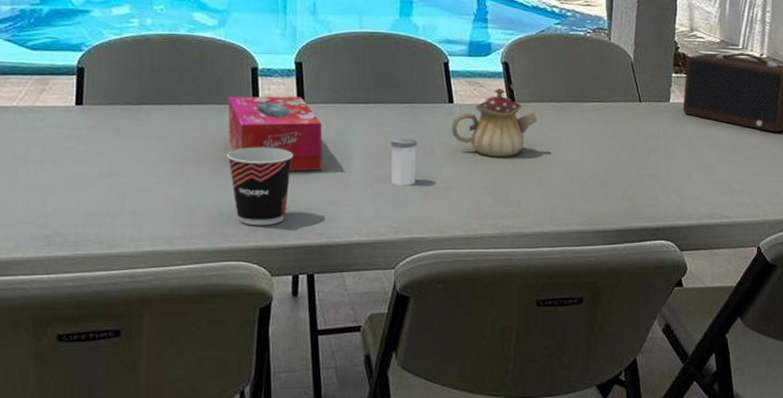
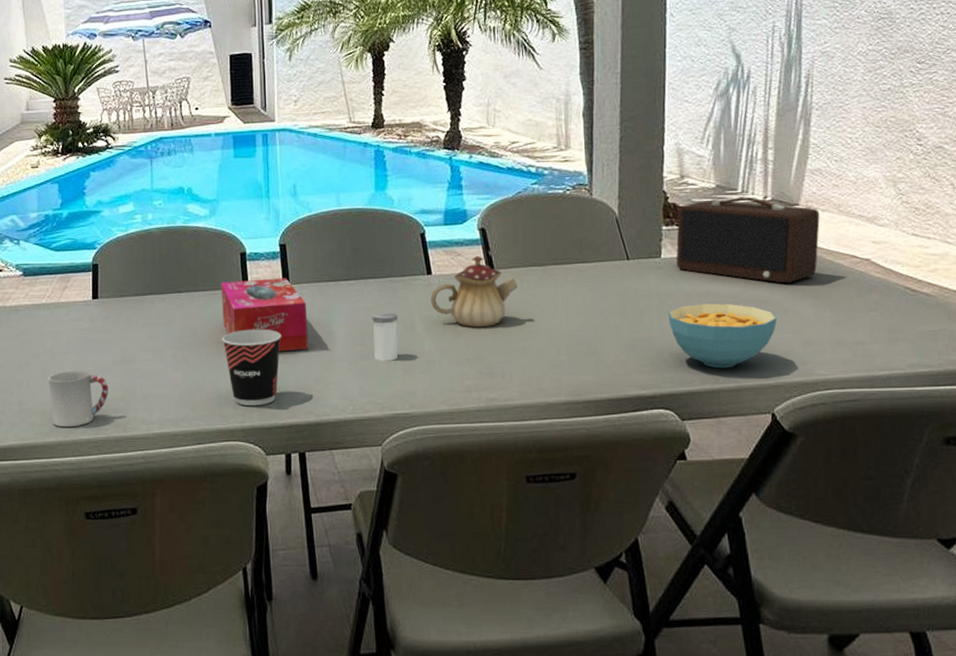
cup: none [17,180,92,243] -> present [48,370,109,428]
cereal bowl: none [673,146,767,206] -> present [668,303,778,369]

